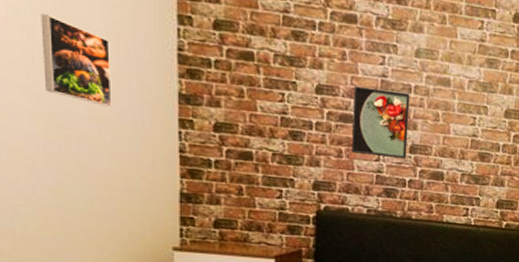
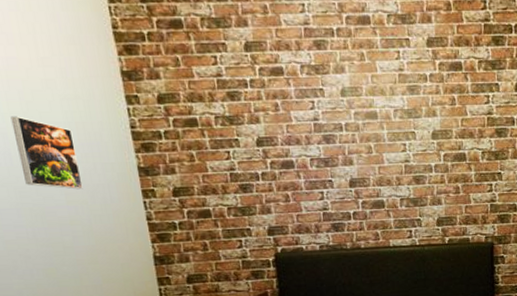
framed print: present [352,86,410,160] -> none [290,132,348,195]

